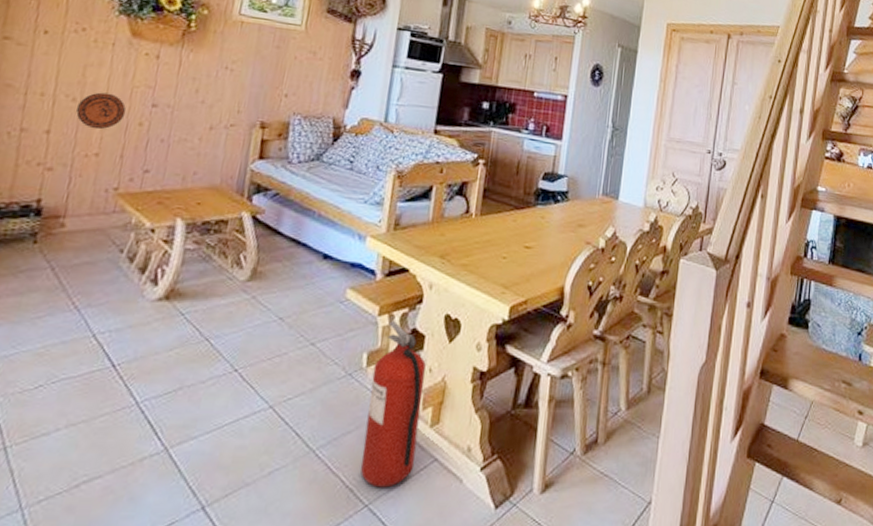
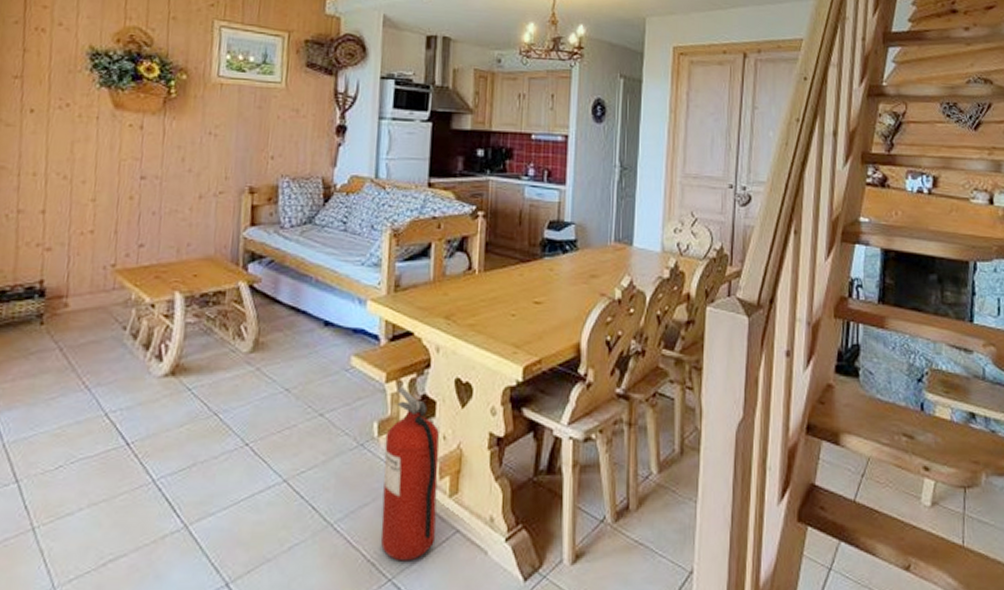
decorative plate: present [76,92,126,130] -> none [68,168,116,206]

